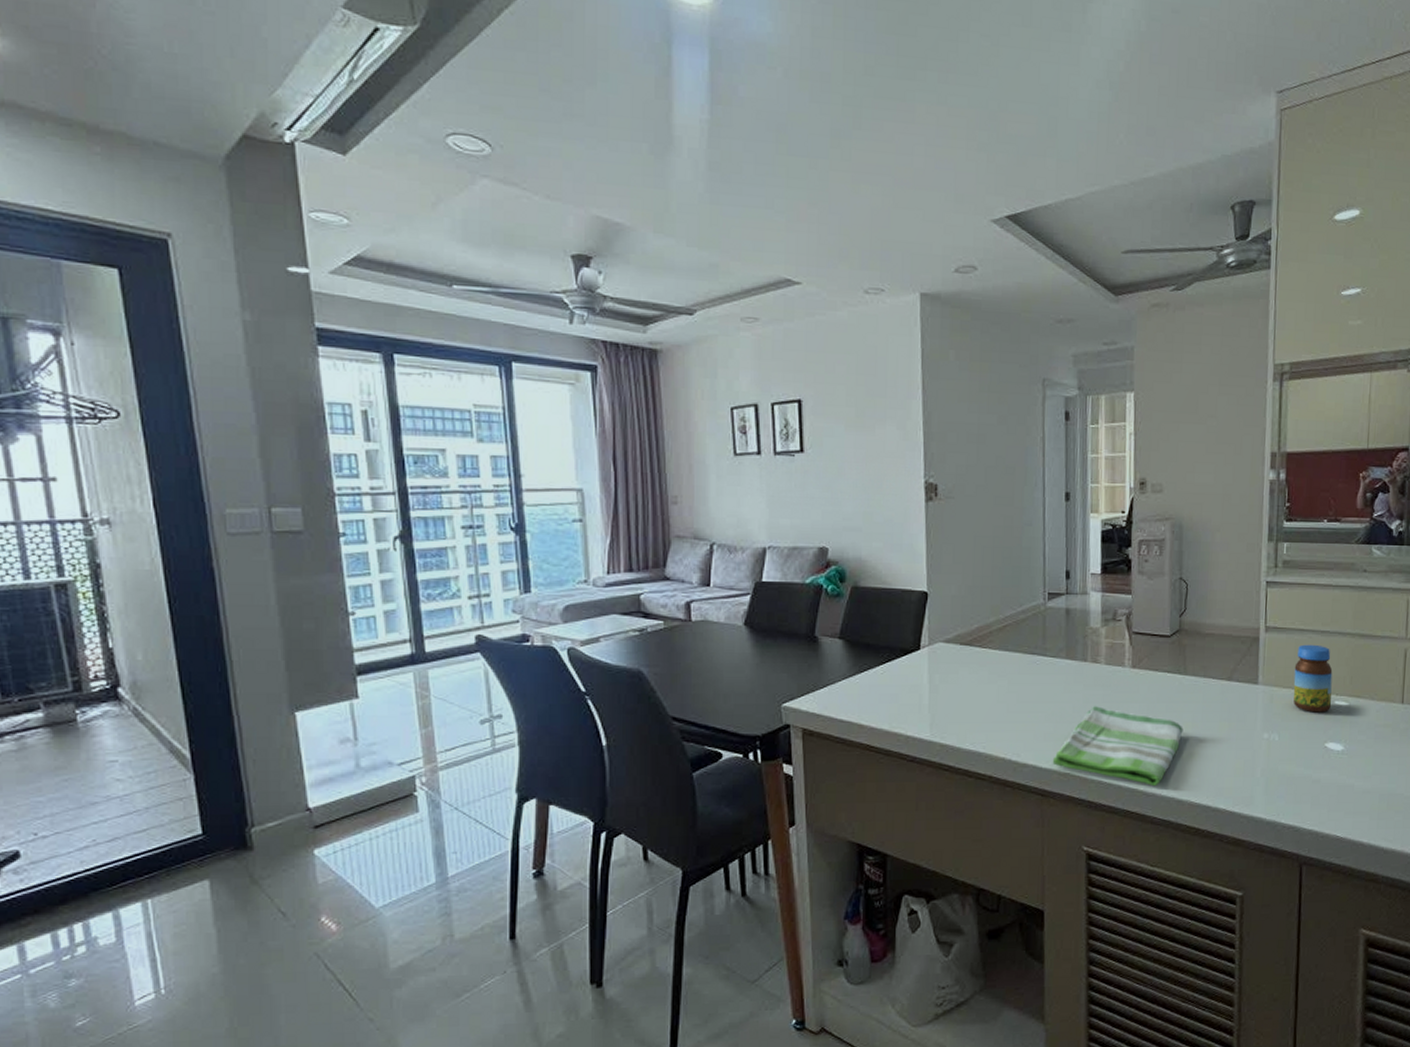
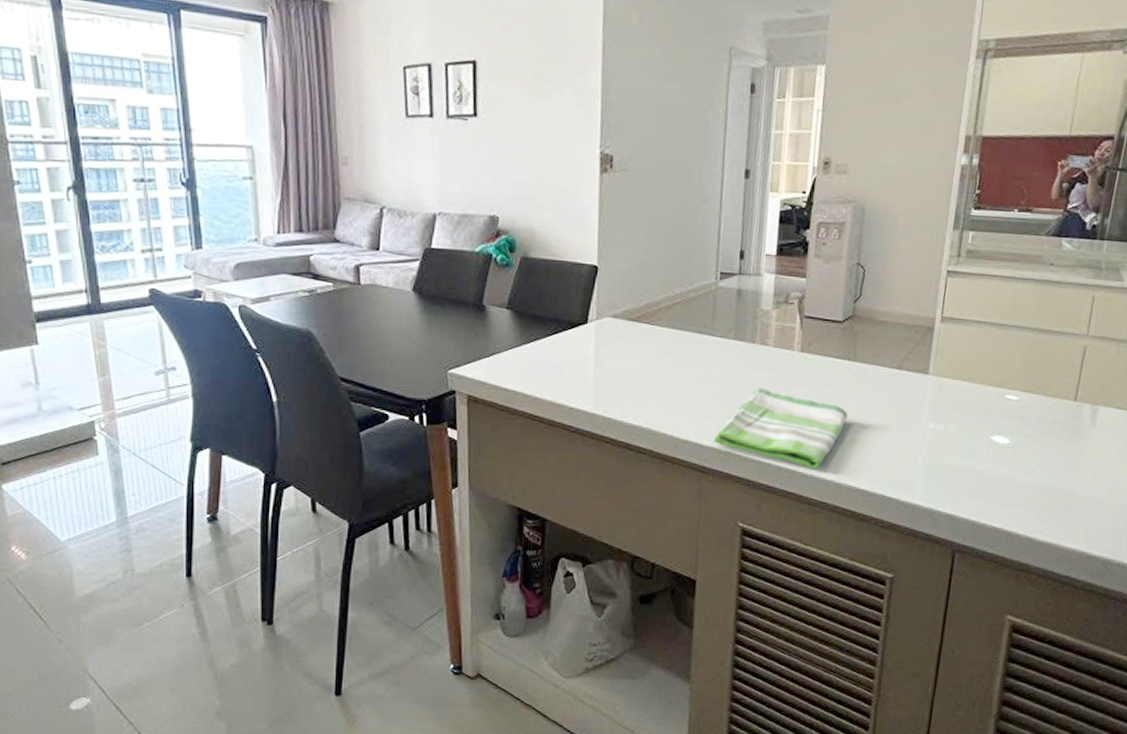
jar: present [1293,644,1333,713] -> none [963,336,1007,406]

